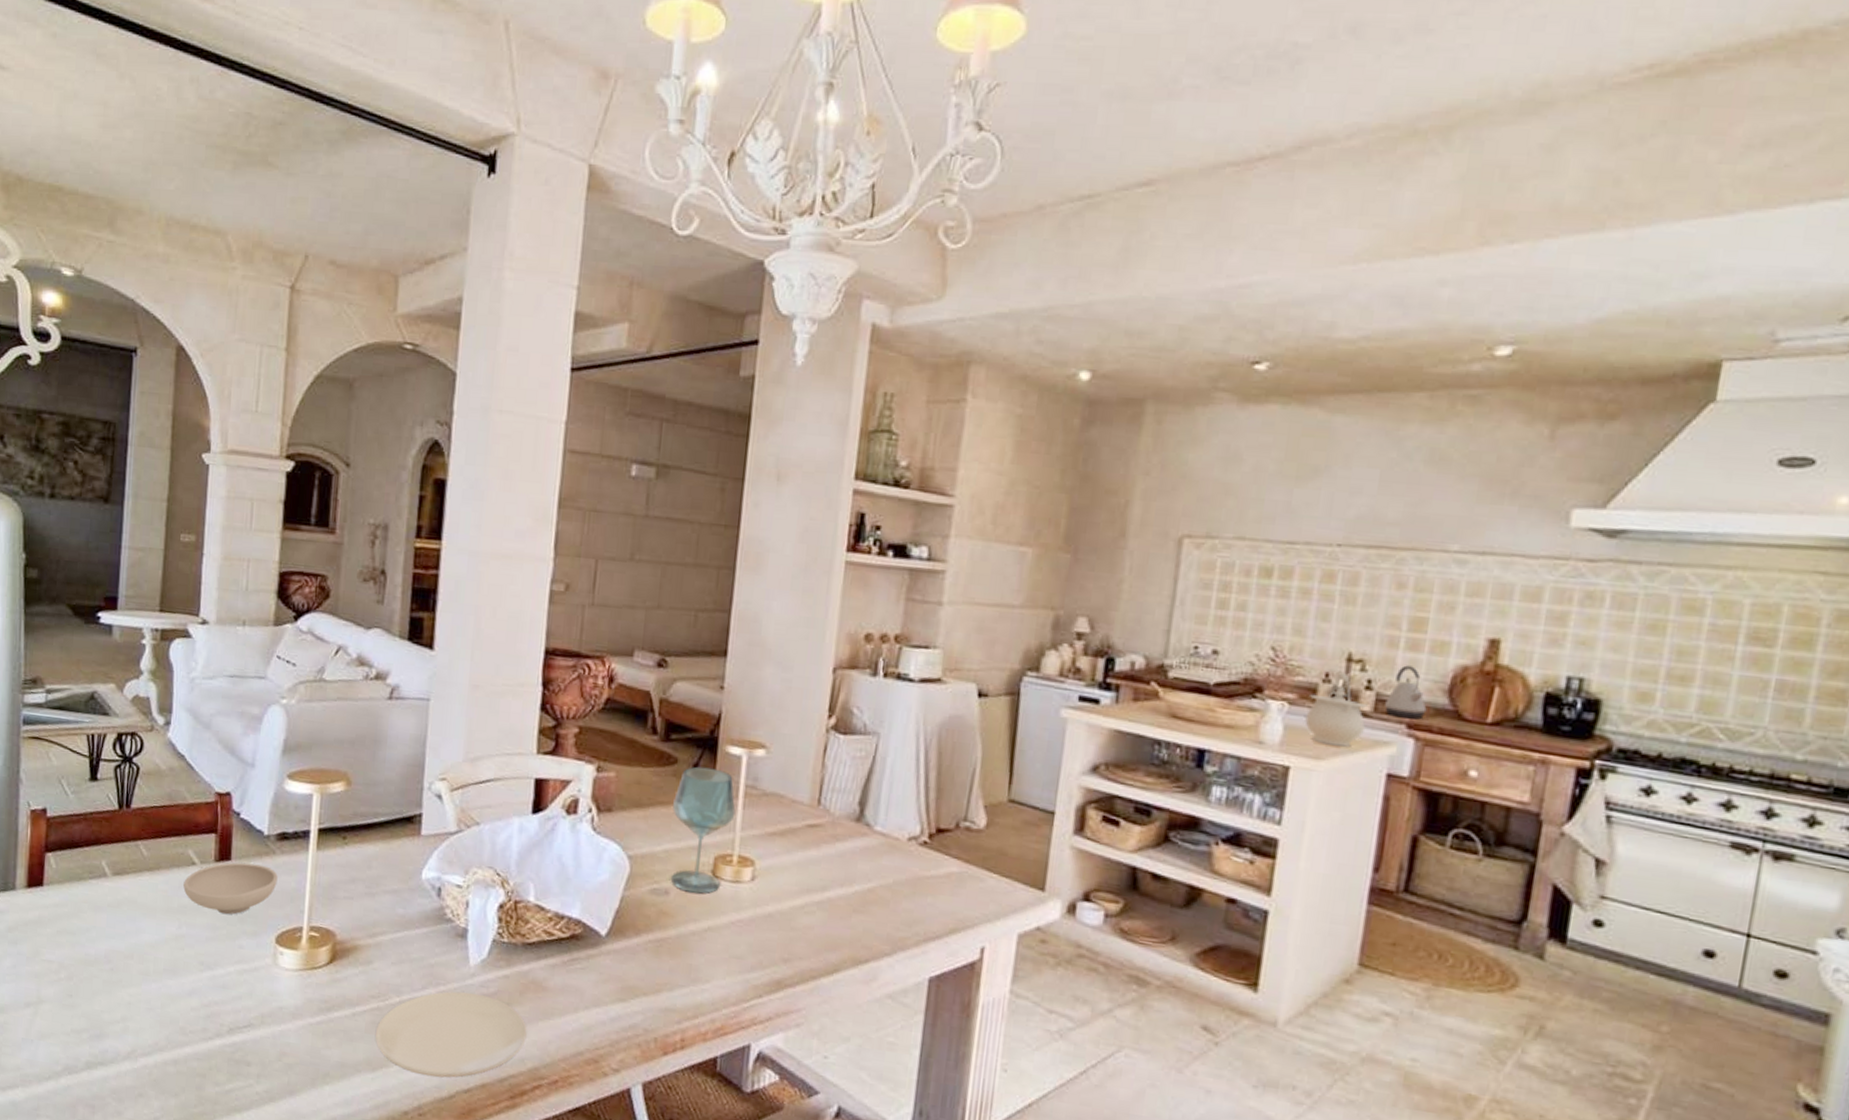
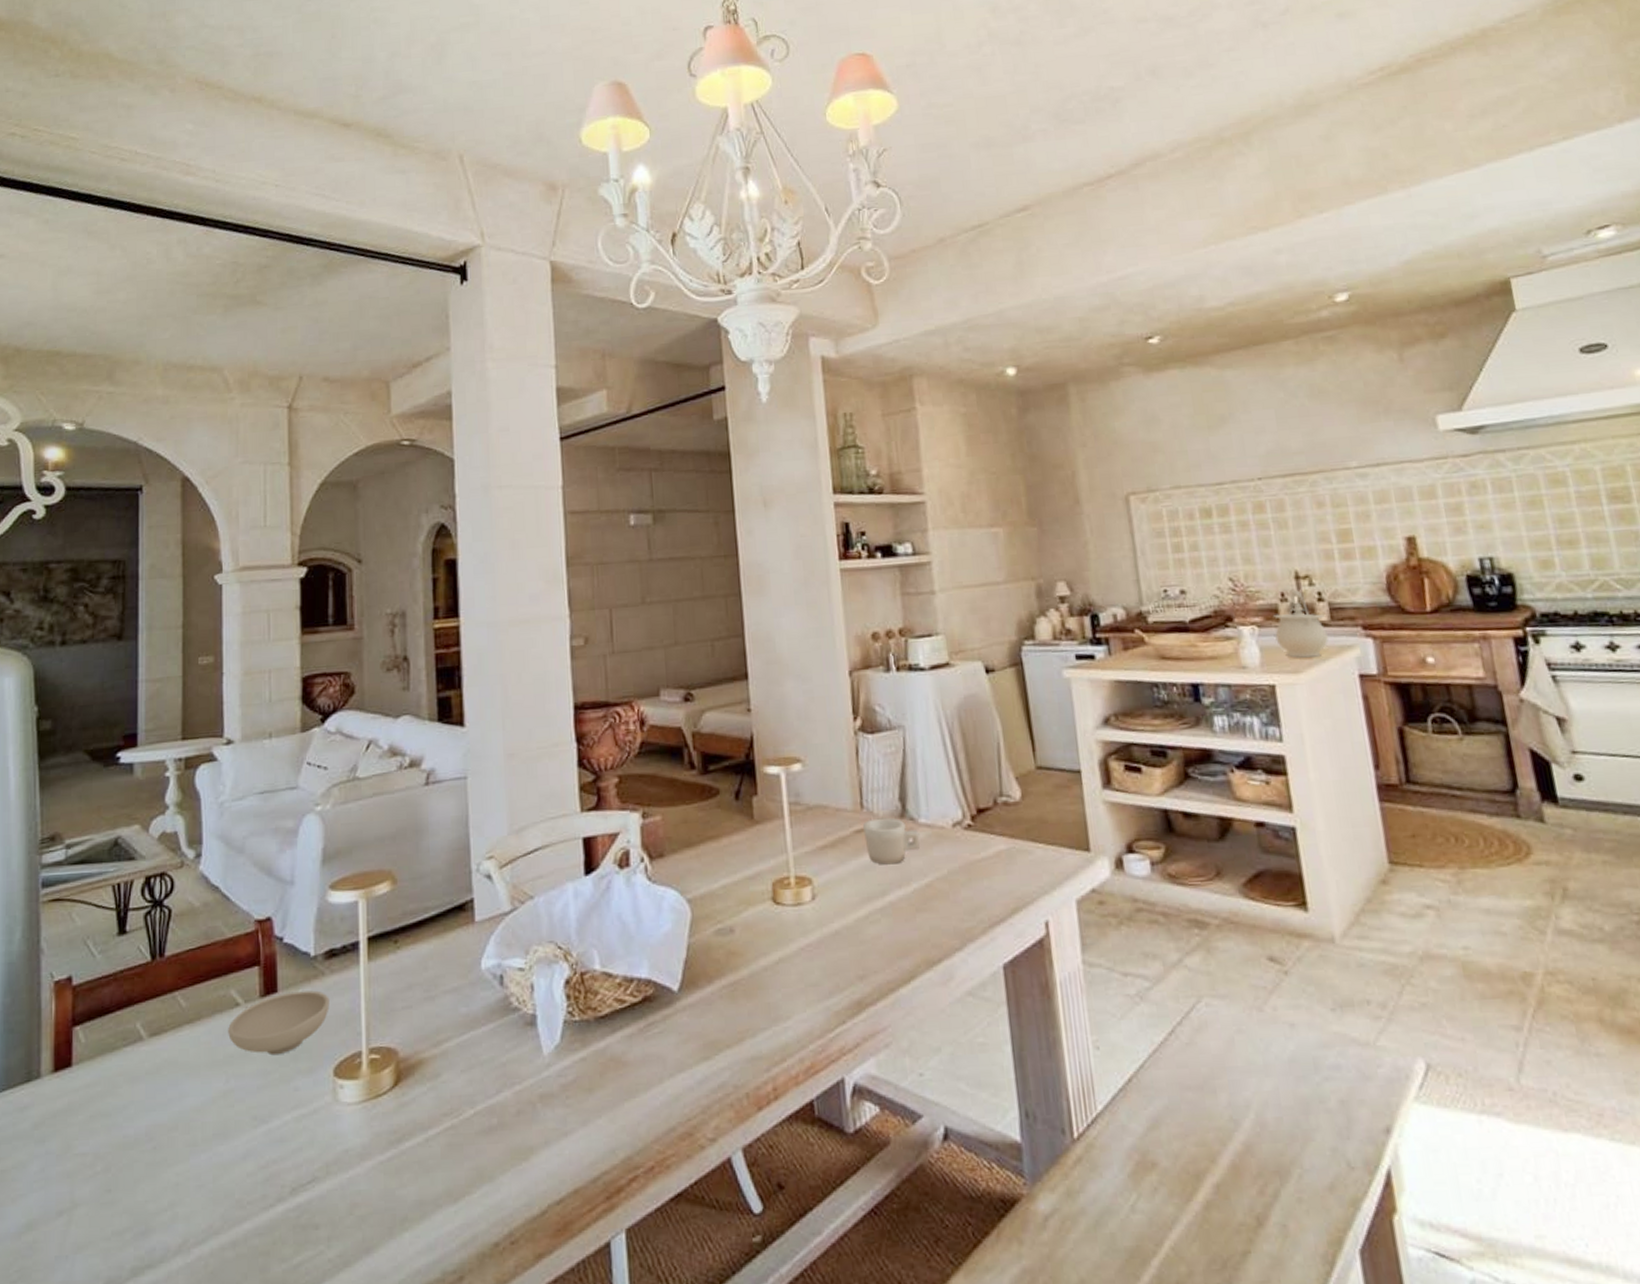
plate: present [375,991,527,1078] -> none [452,1085,614,1195]
wine glass: present [671,766,736,894] -> none [722,792,785,925]
cup: none [815,817,873,864] -> present [863,817,920,865]
kettle: present [1385,665,1427,720] -> none [1338,573,1375,622]

